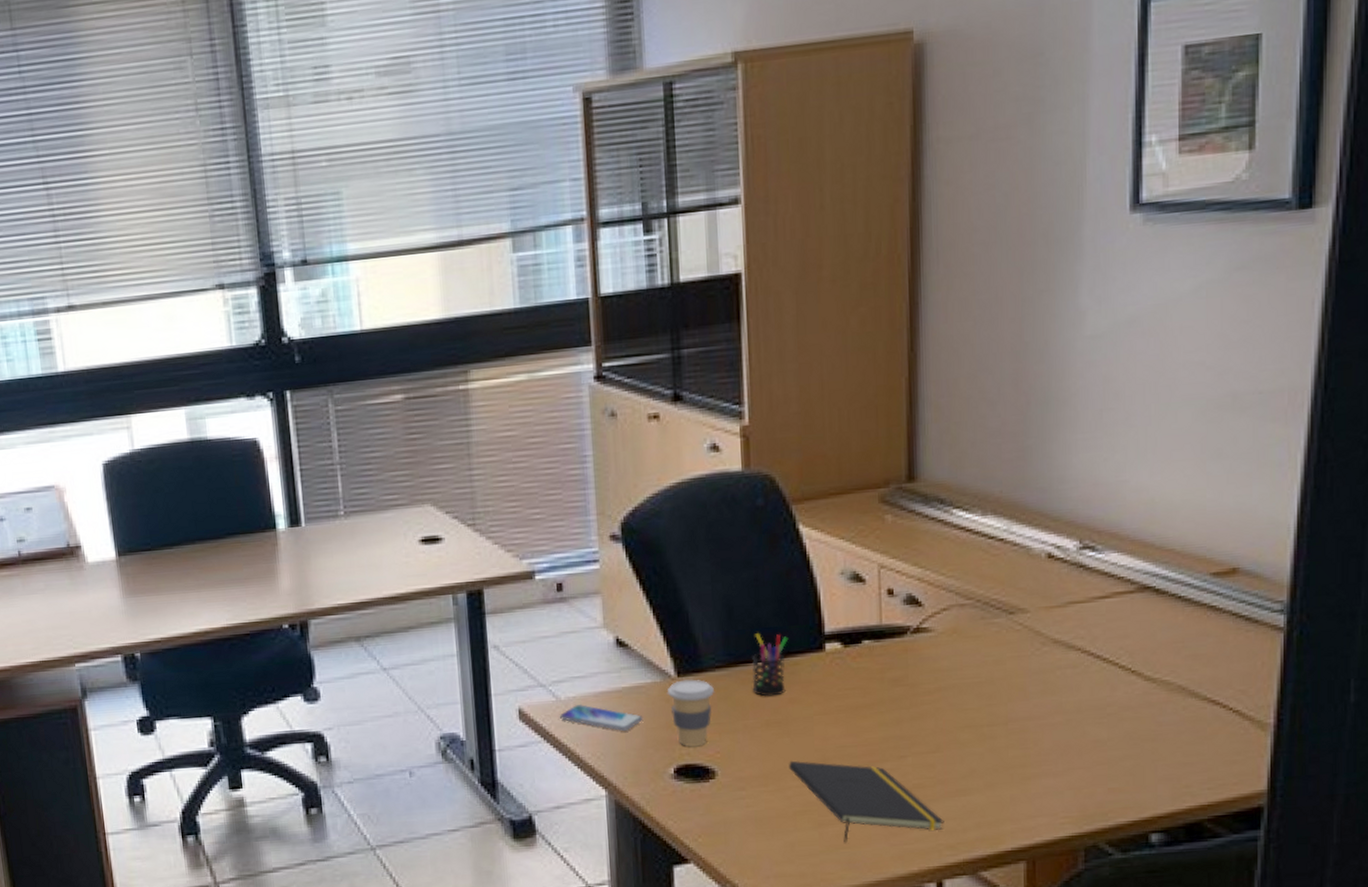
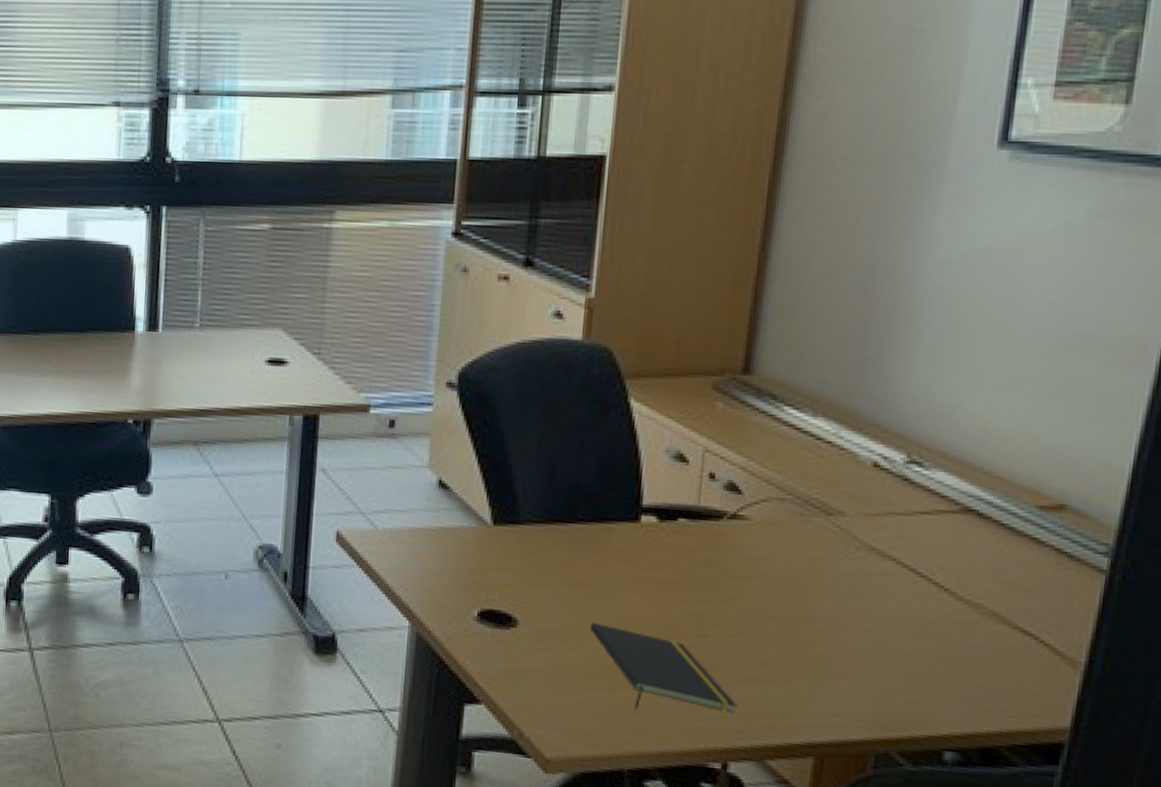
smartphone: present [560,703,643,731] -> none [375,536,455,568]
coffee cup: present [667,679,715,747] -> none [481,528,528,594]
pen holder: present [752,633,789,697] -> none [564,495,606,558]

